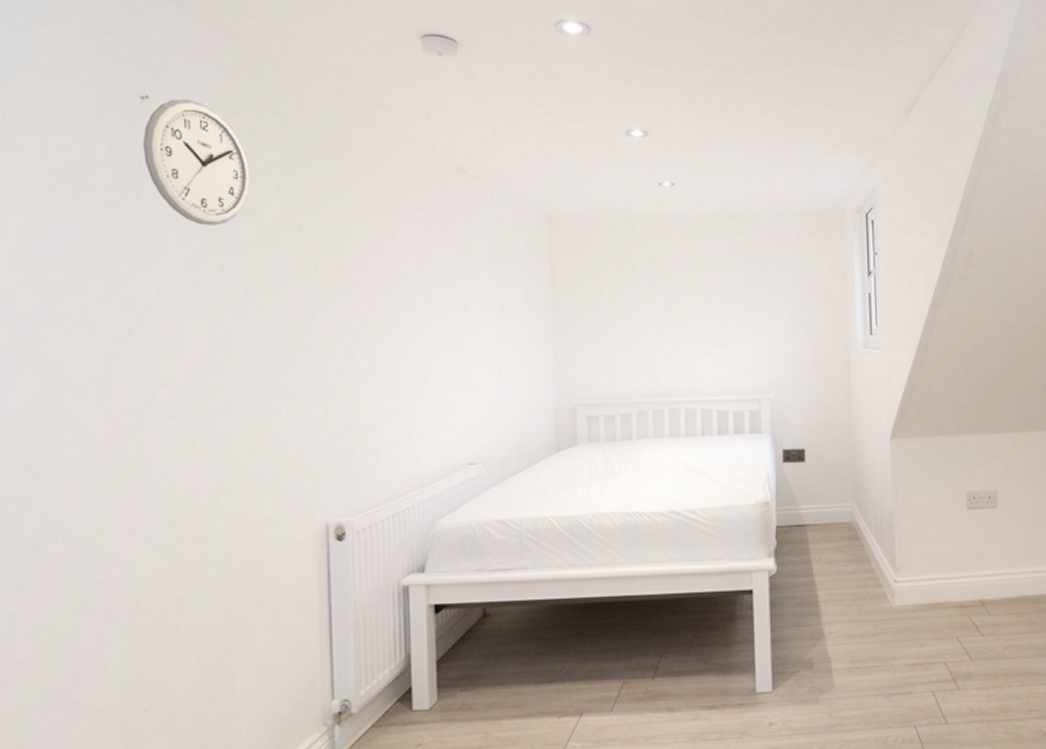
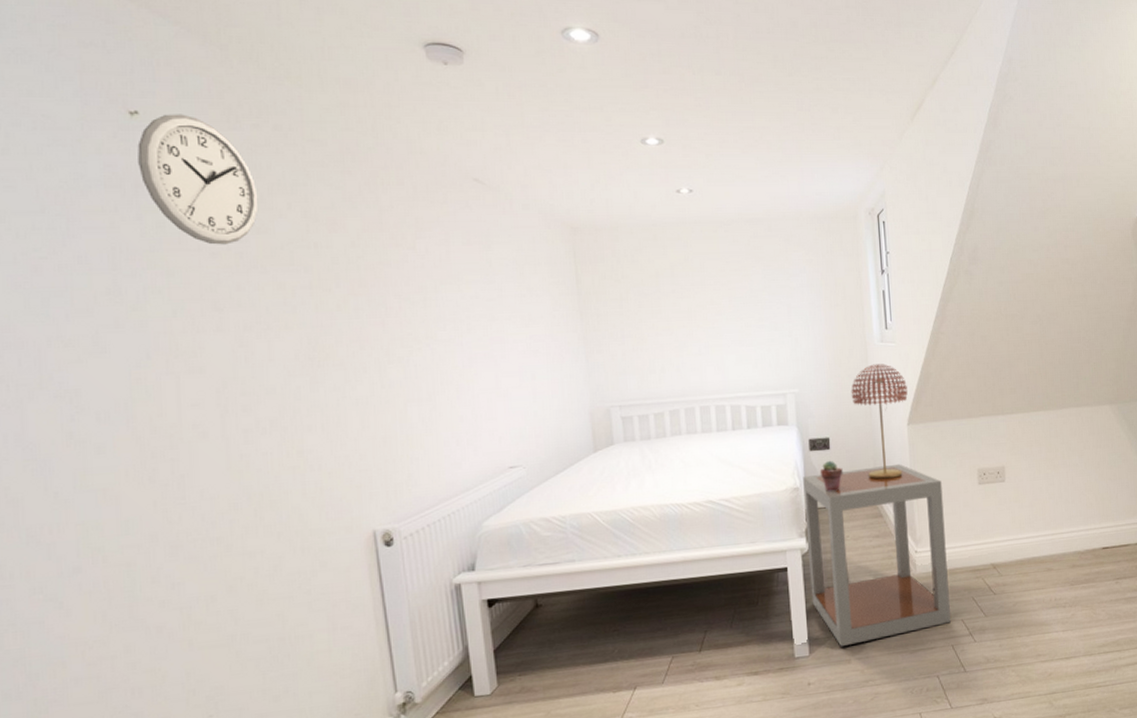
side table: none [774,481,932,684] -> present [803,463,951,647]
potted succulent: none [793,473,818,508] -> present [819,460,843,492]
table lamp: none [830,371,892,497] -> present [851,363,908,479]

